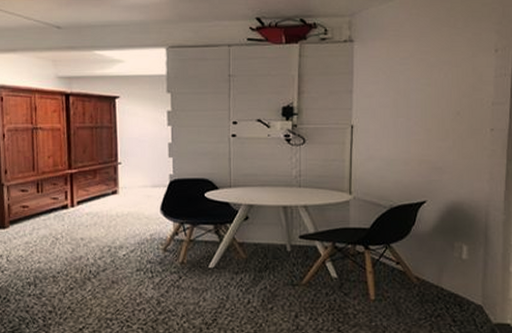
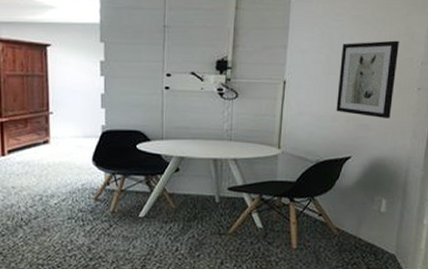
wall art: none [407,82,467,160] -> present [336,40,399,118]

